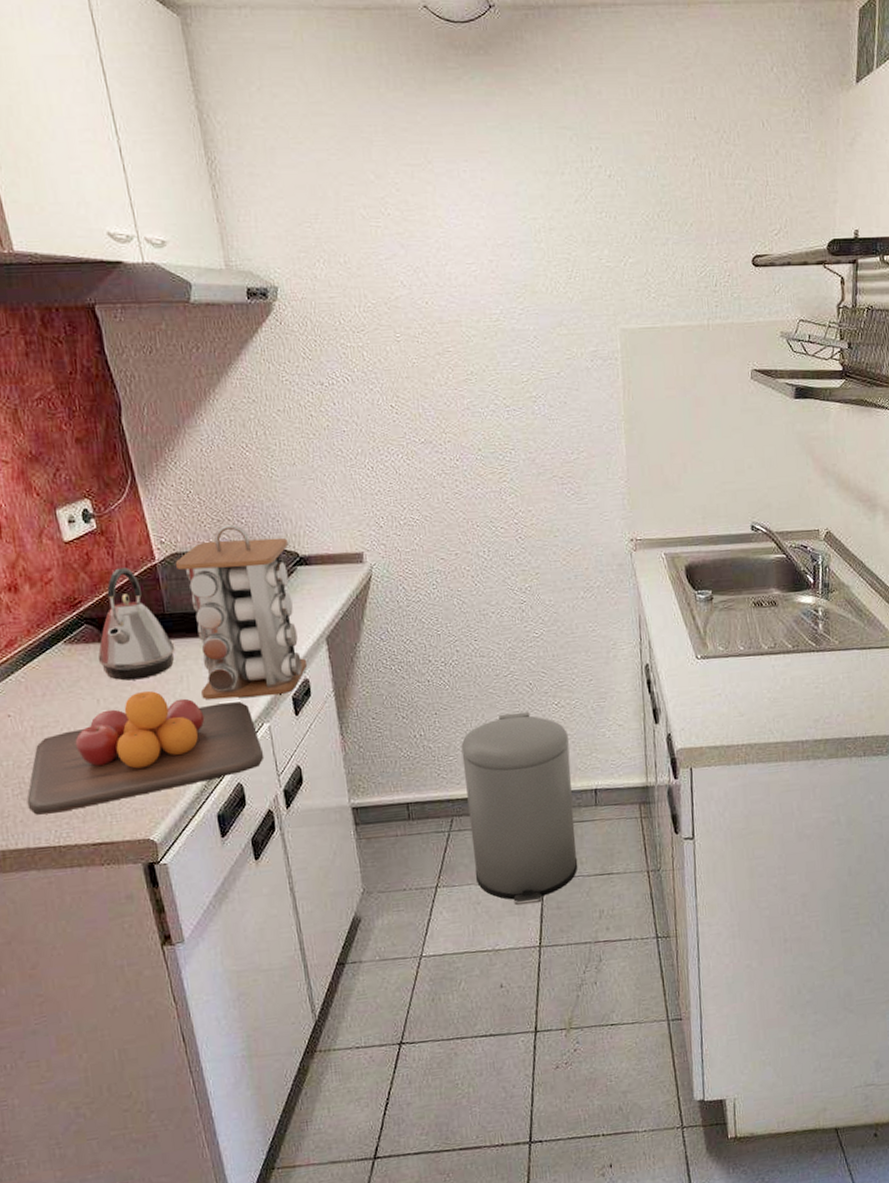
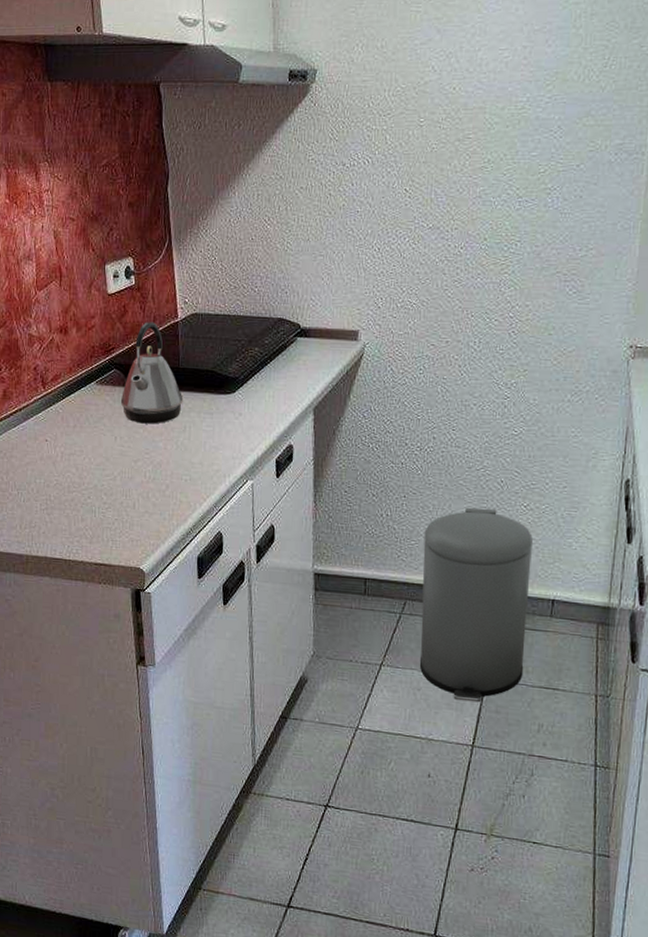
chopping board: present [27,691,265,815] -> none [50,435,244,531]
spice rack: present [175,525,308,700] -> none [193,292,294,456]

